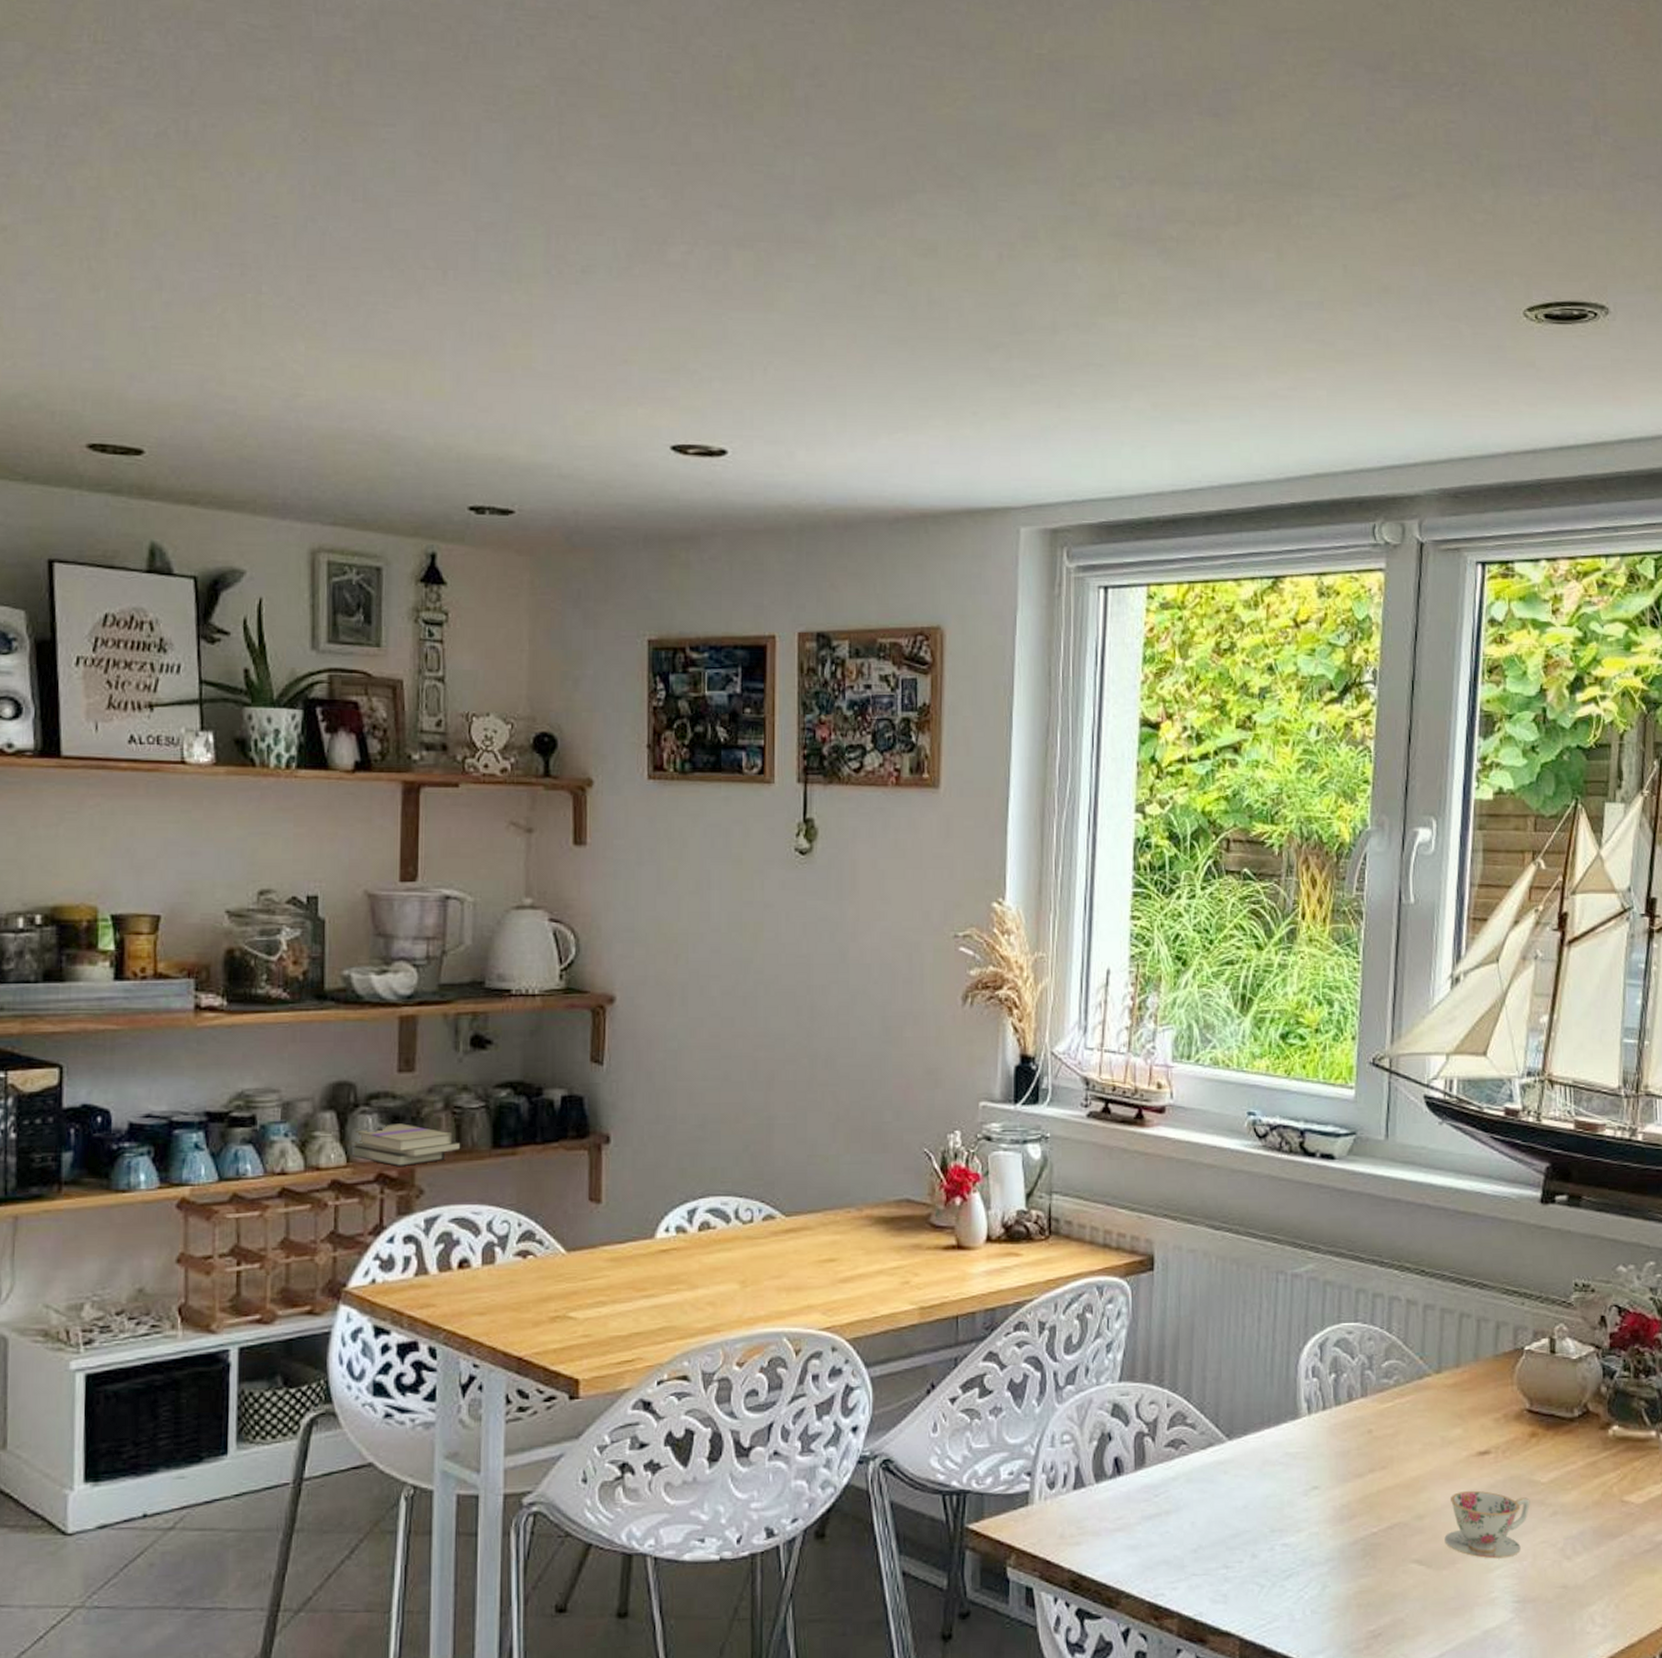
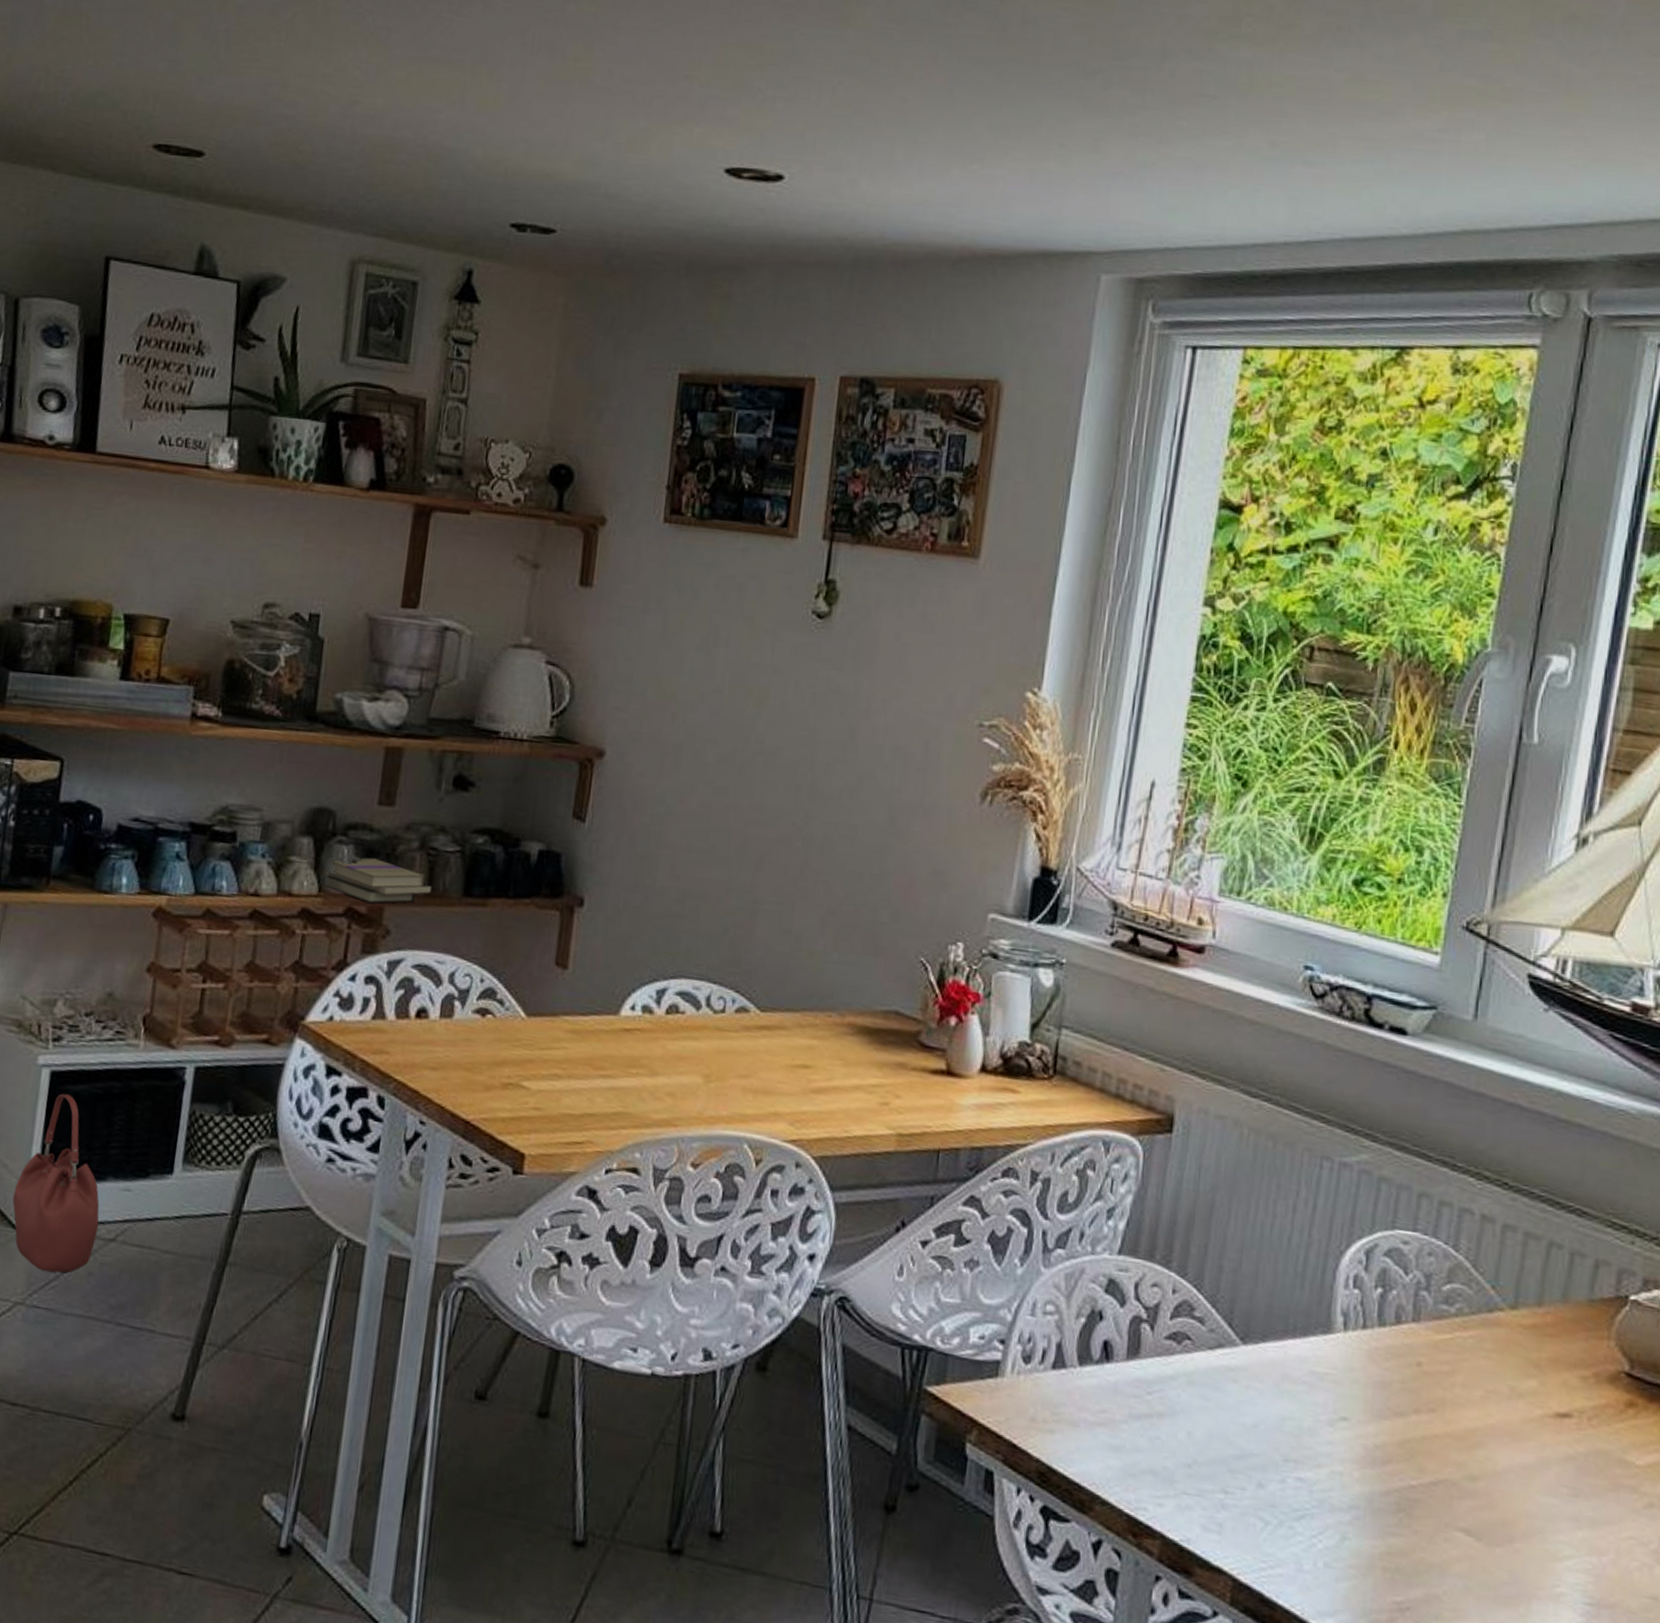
handbag: none [59,1394,155,1571] -> present [12,1093,100,1273]
teacup: present [1444,1490,1530,1559] -> none [1502,1456,1619,1549]

